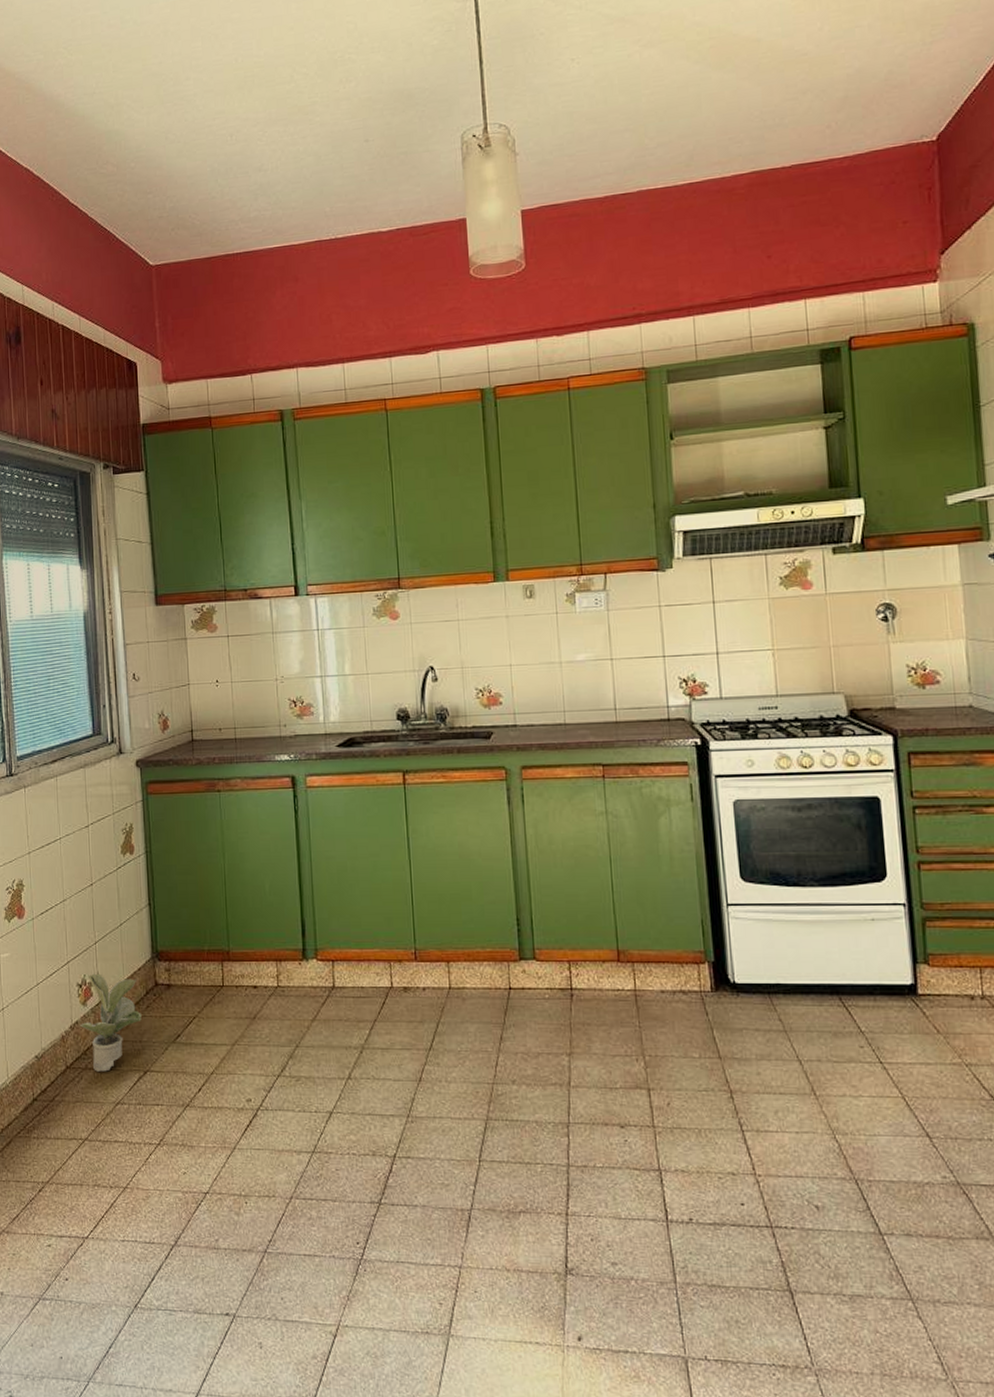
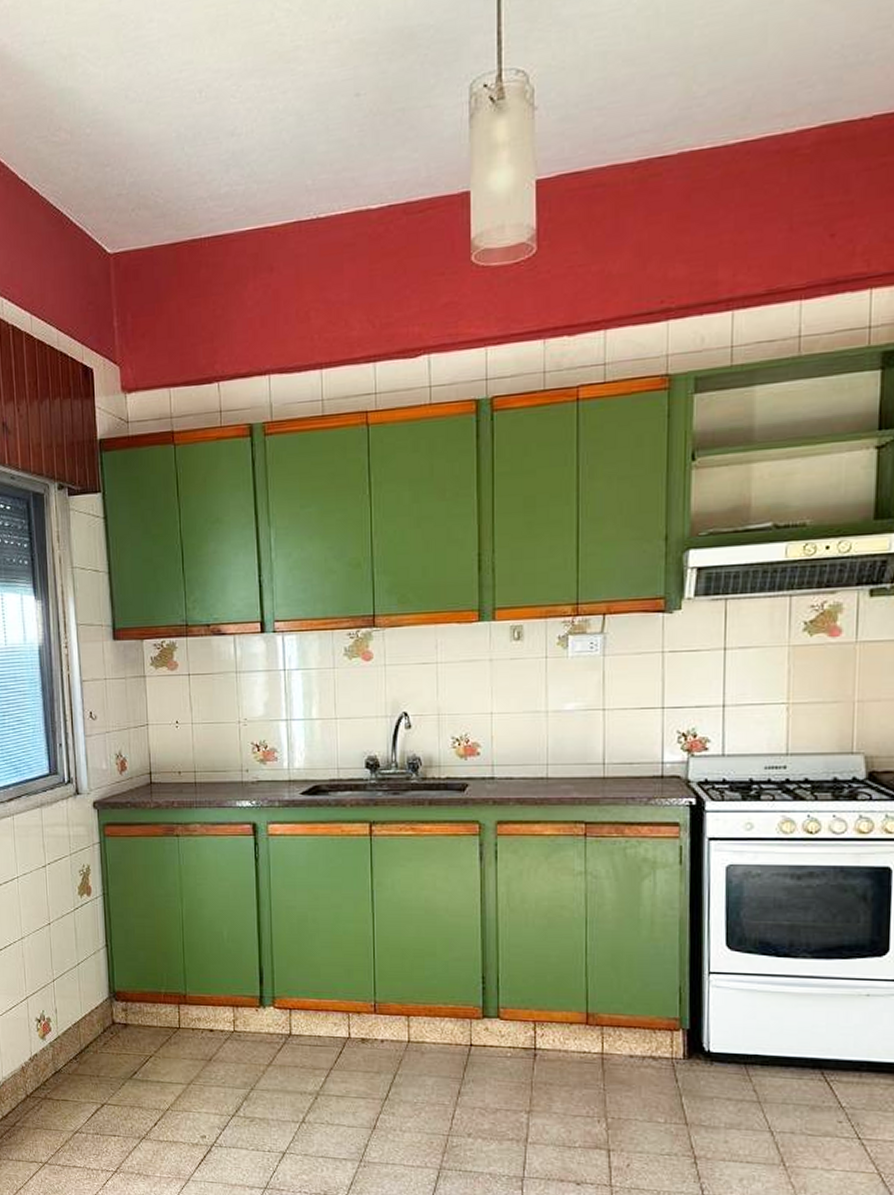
potted plant: present [80,973,142,1072] -> none [40,1009,99,1102]

